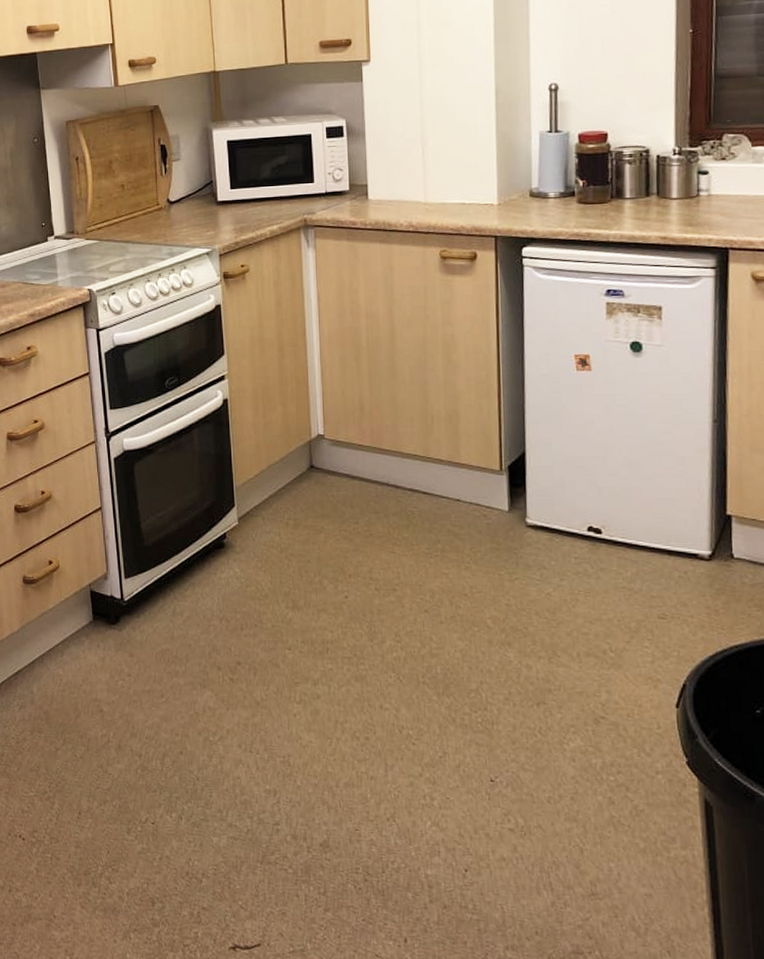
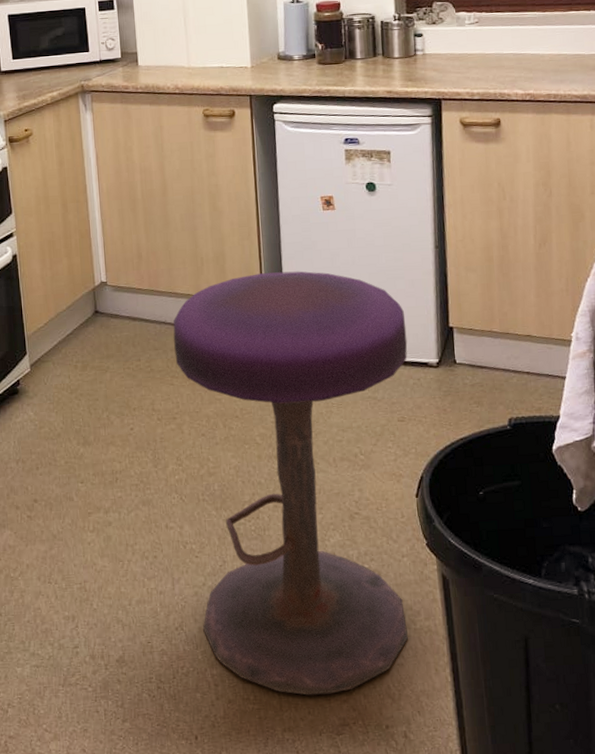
stool: none [396,437,674,916] -> present [173,271,409,695]

